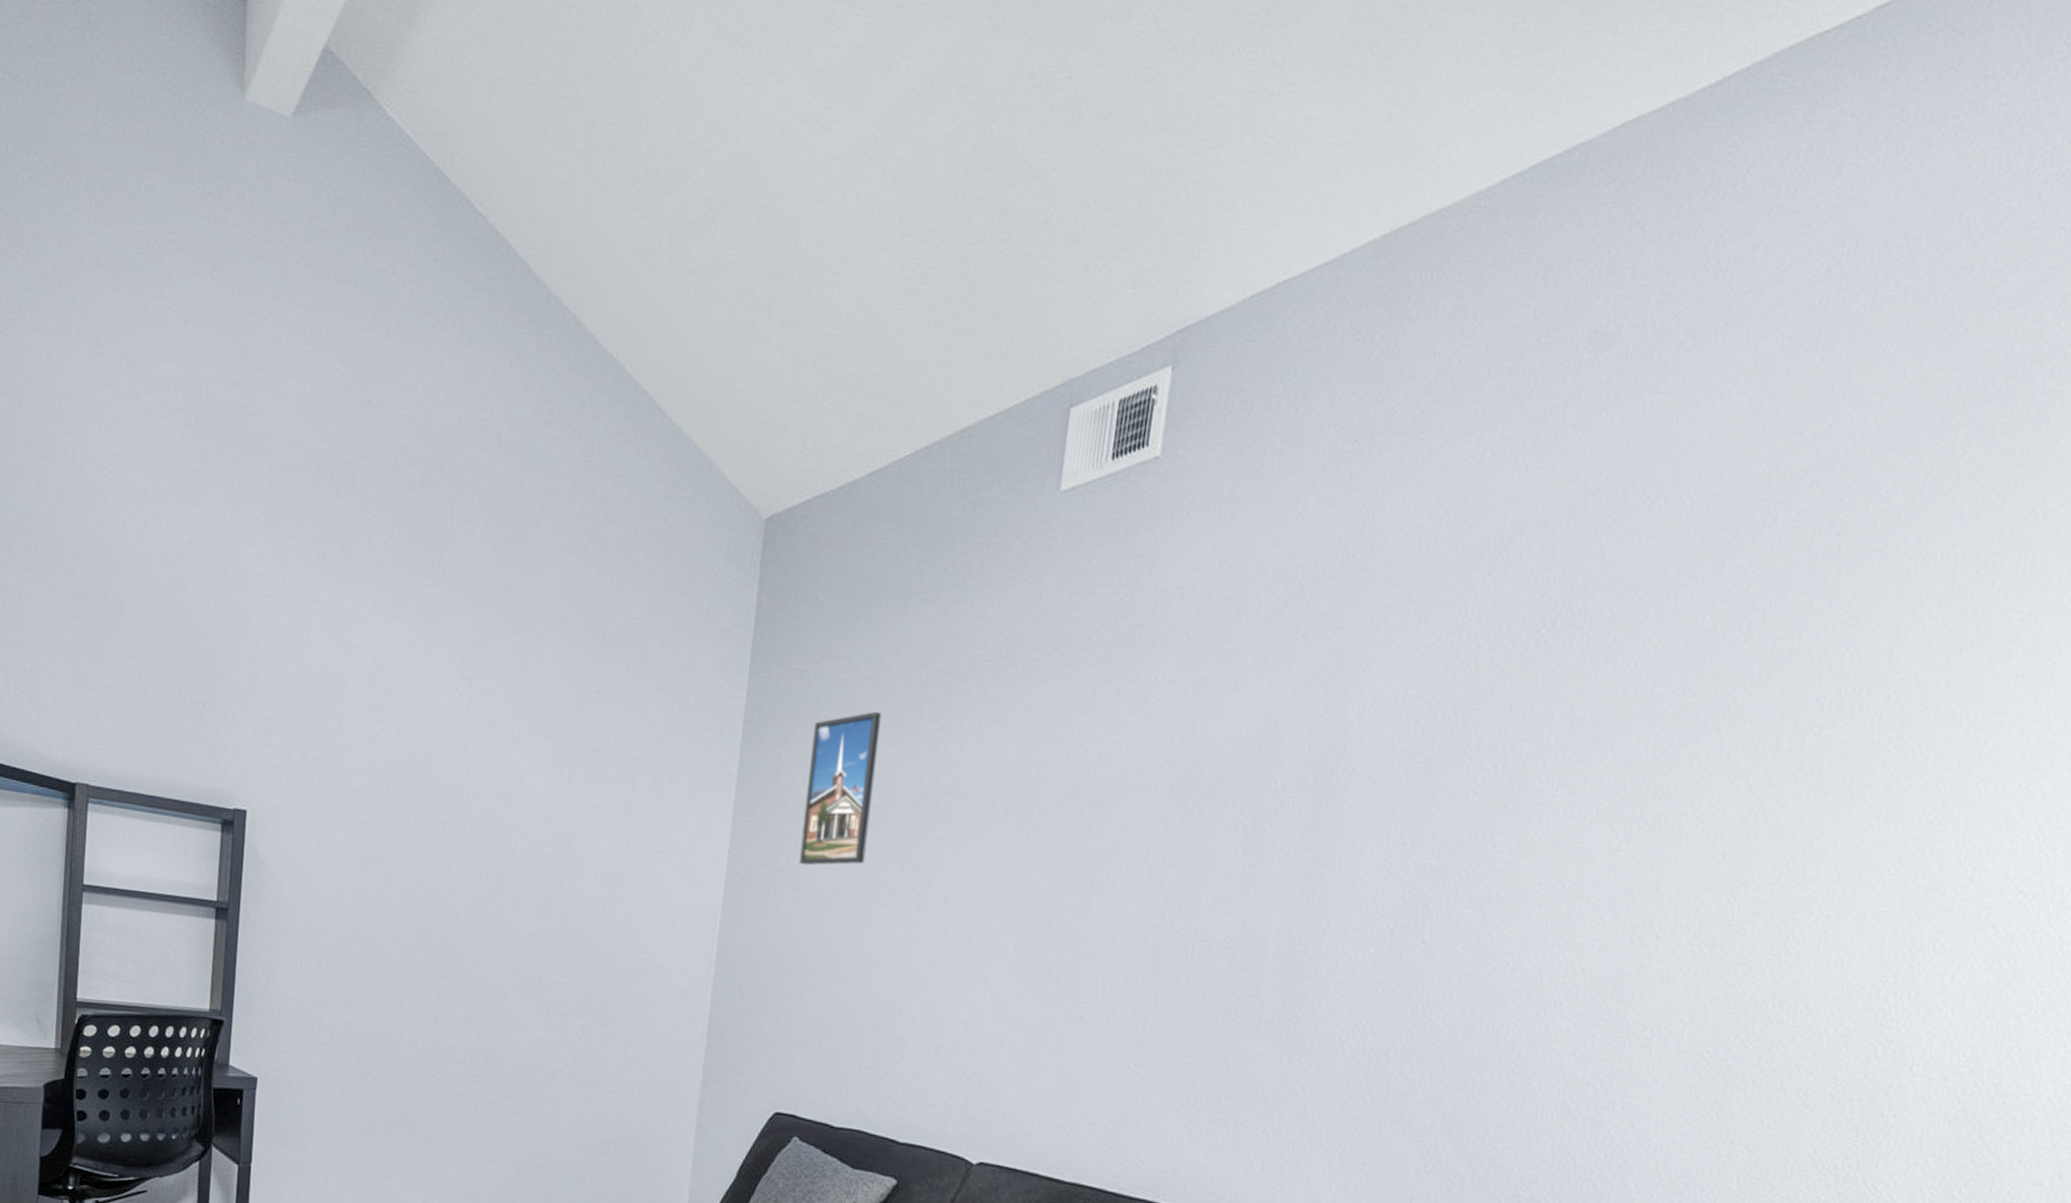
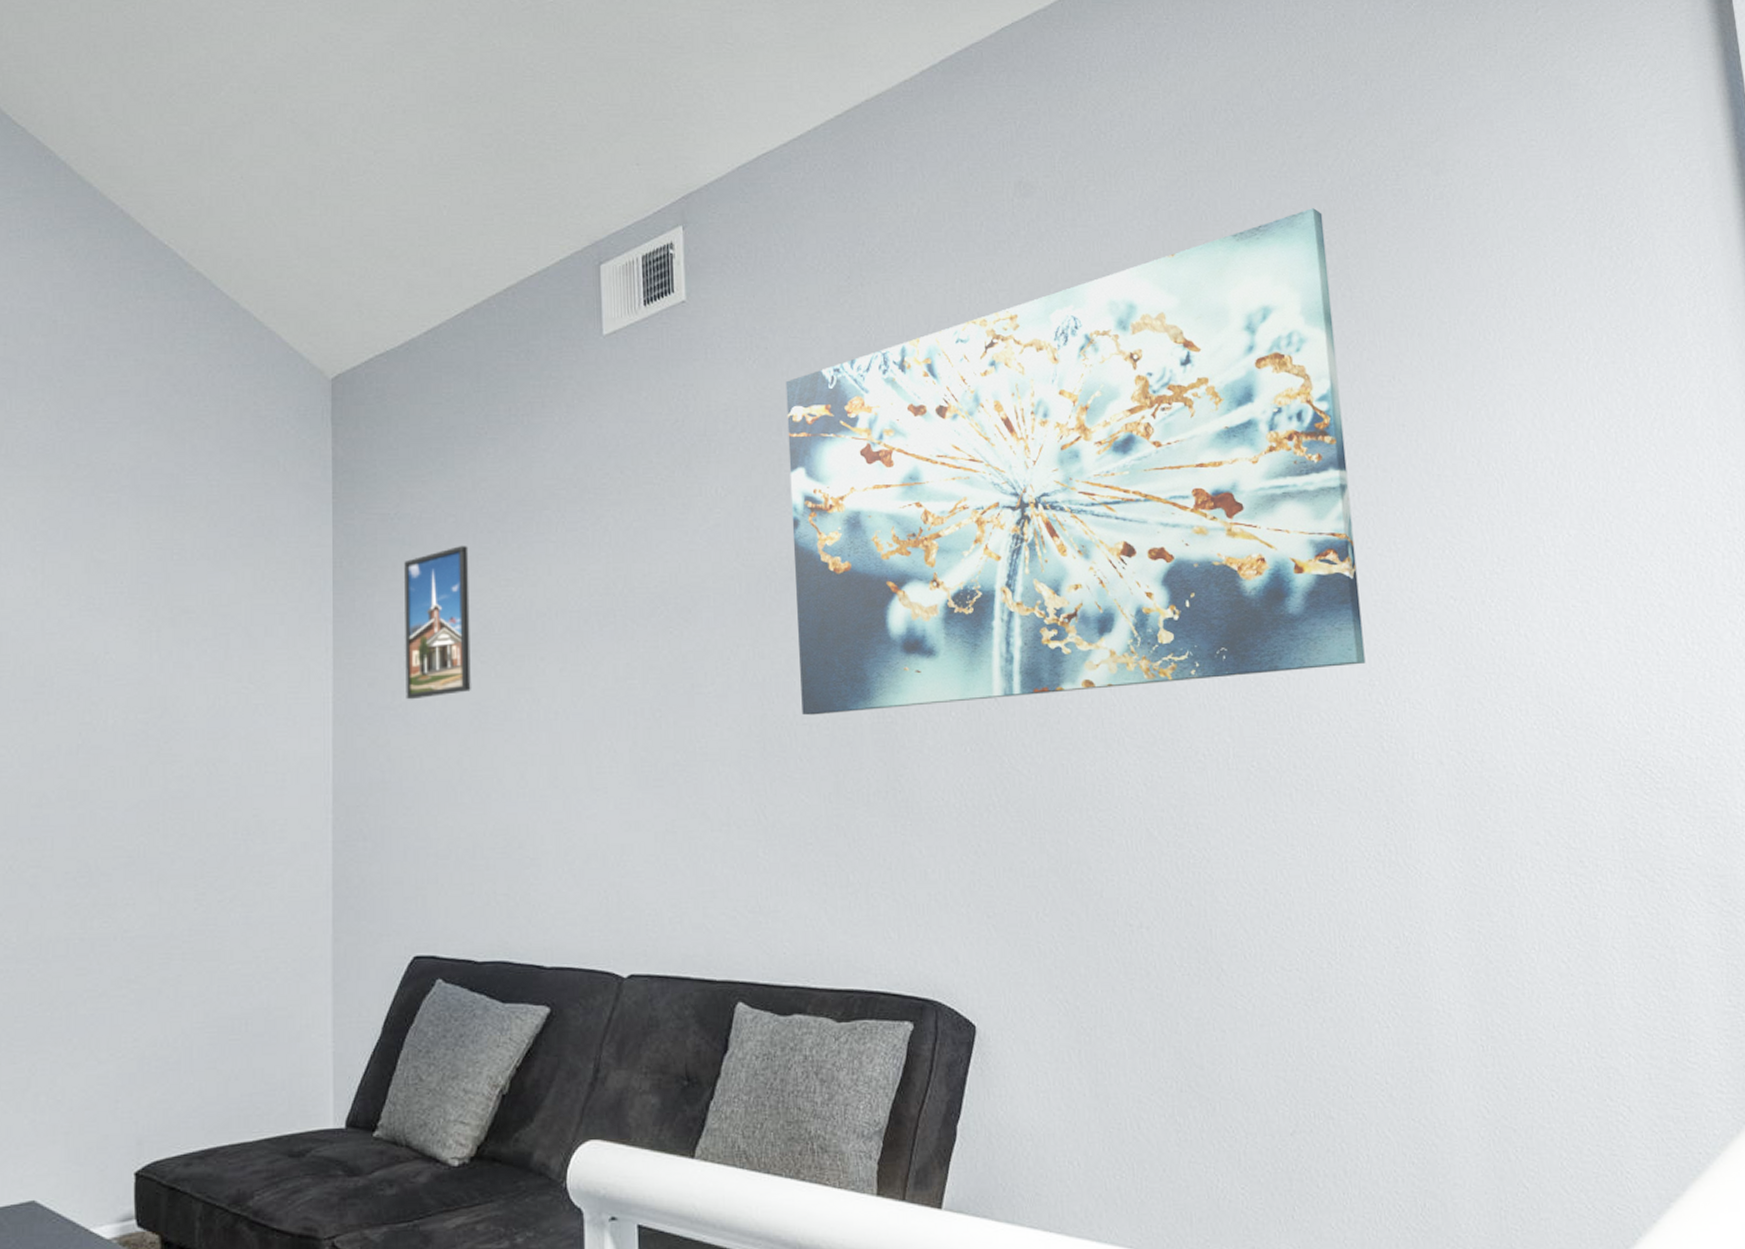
wall art: none [1204,386,1996,956] -> present [785,208,1366,716]

